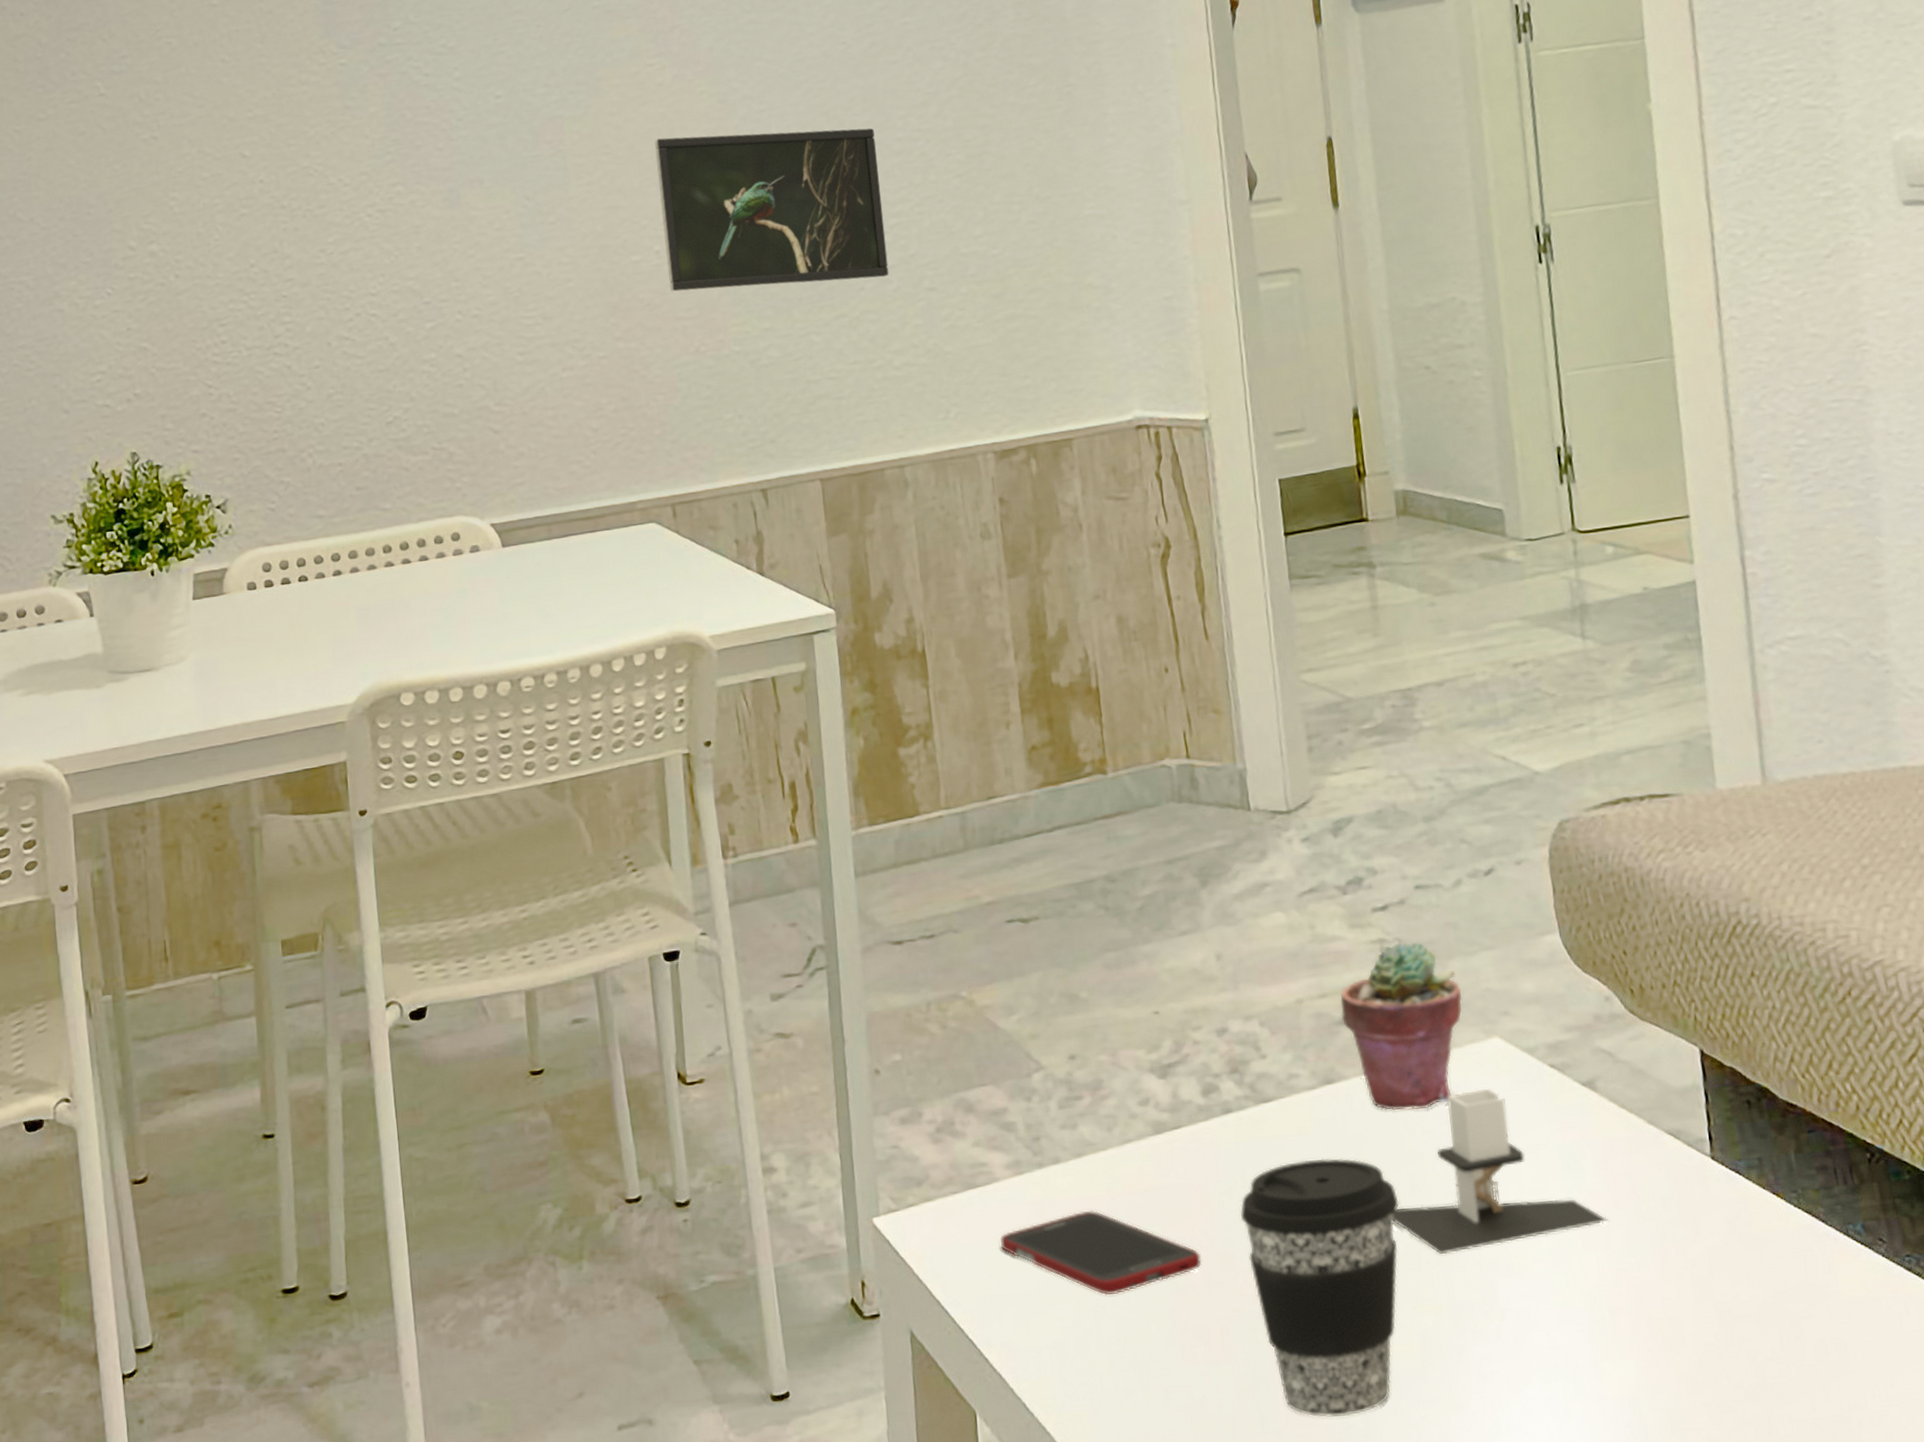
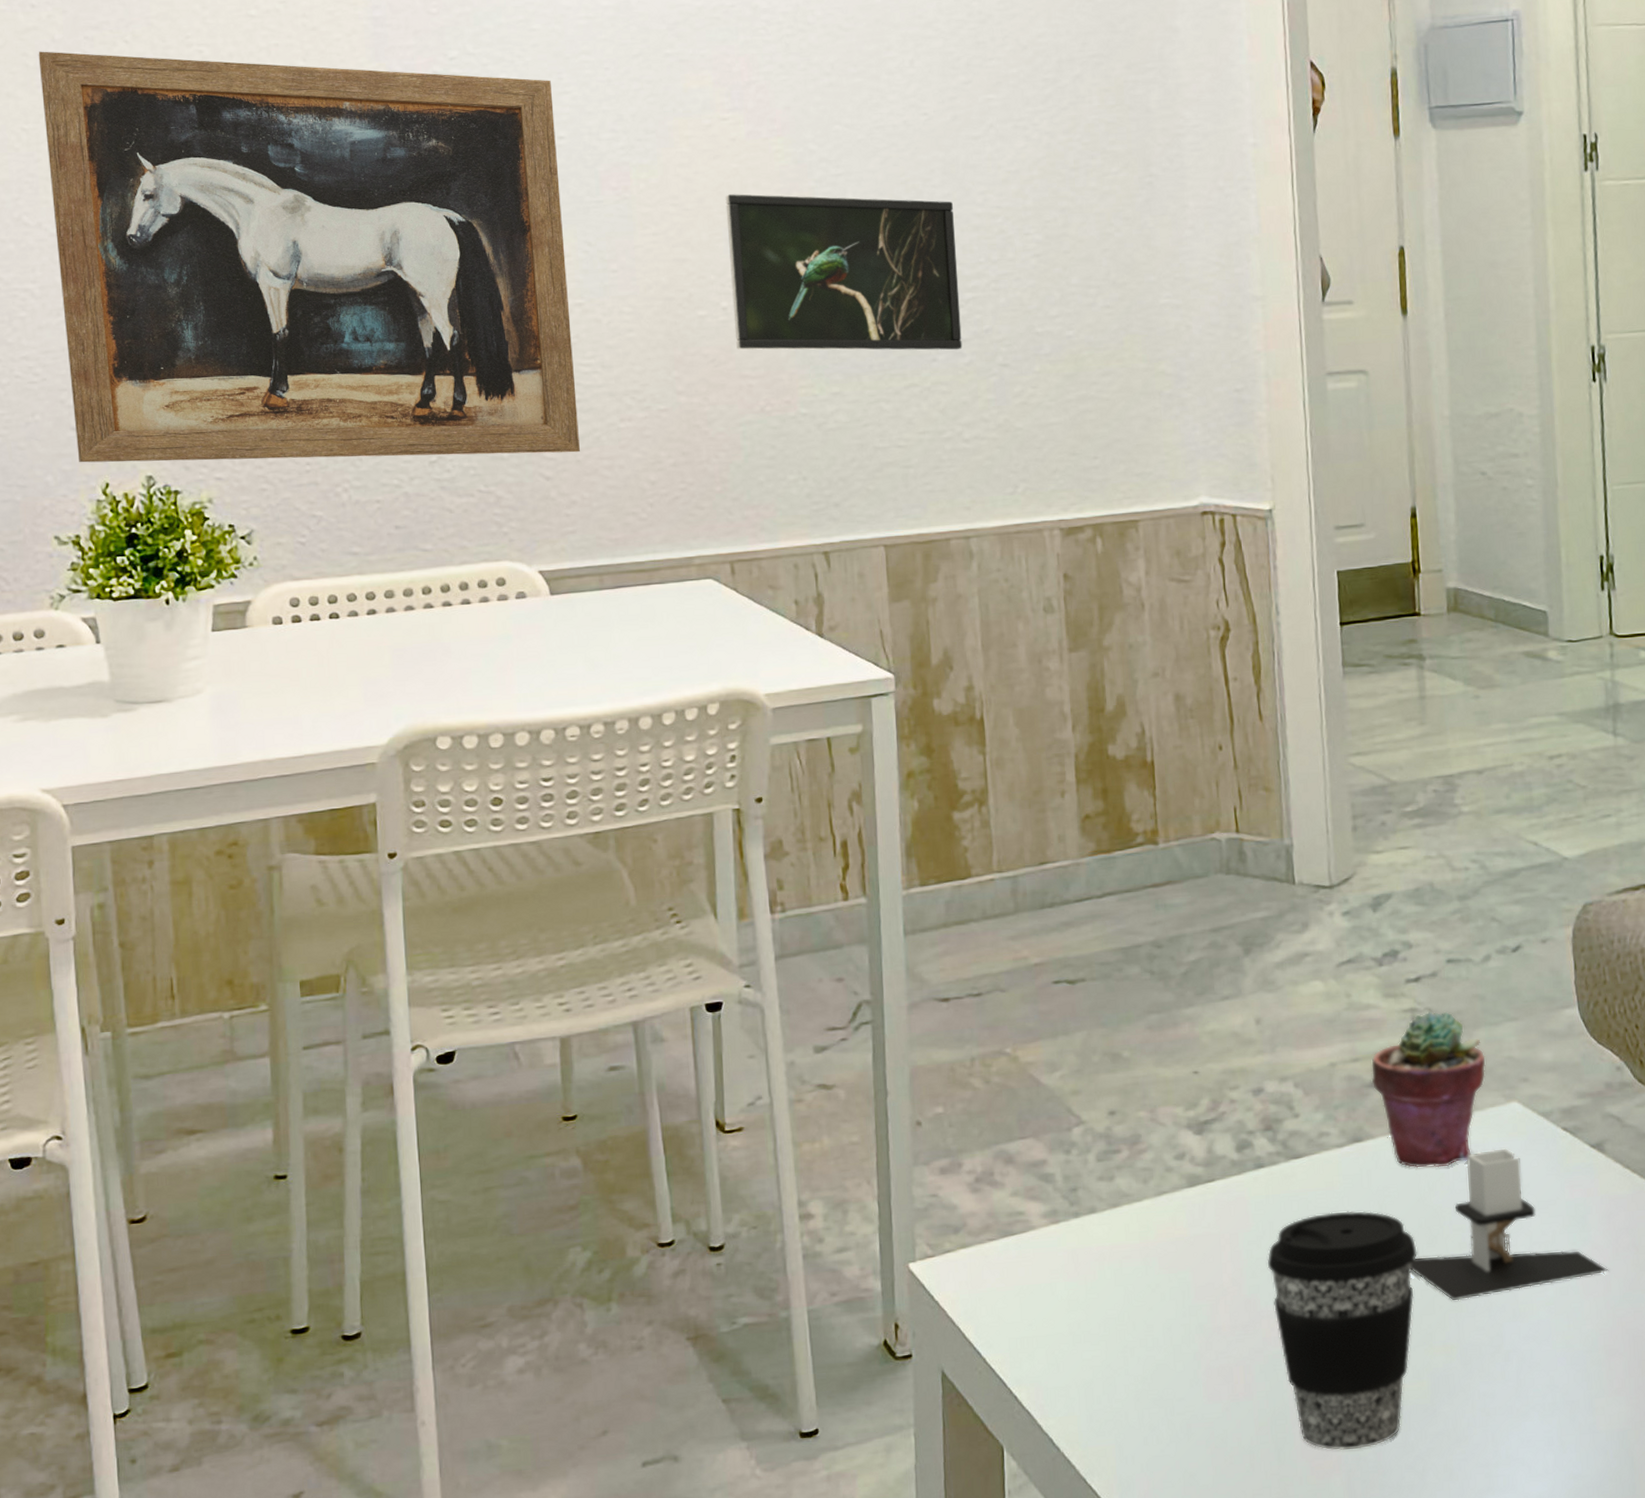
wall art: none [27,41,526,444] -> present [38,51,580,463]
cell phone: present [1000,1210,1201,1296] -> none [1034,1257,1228,1338]

